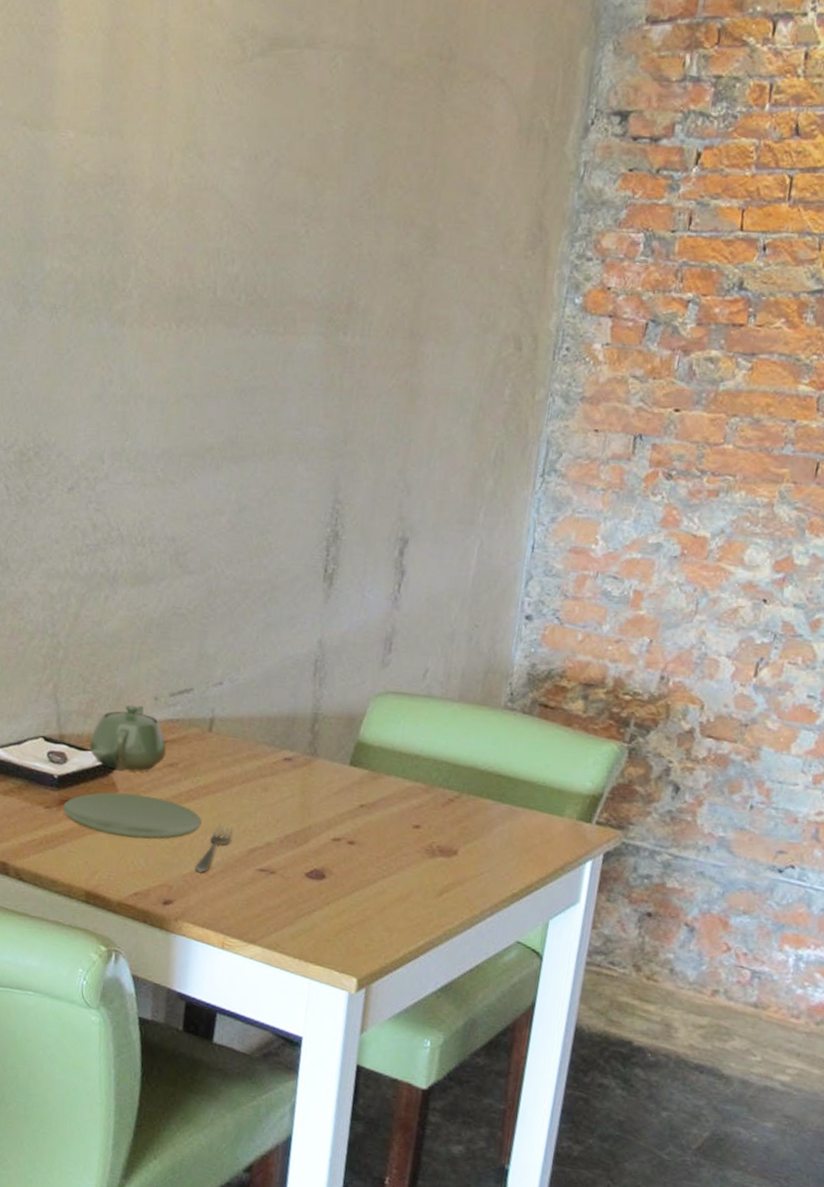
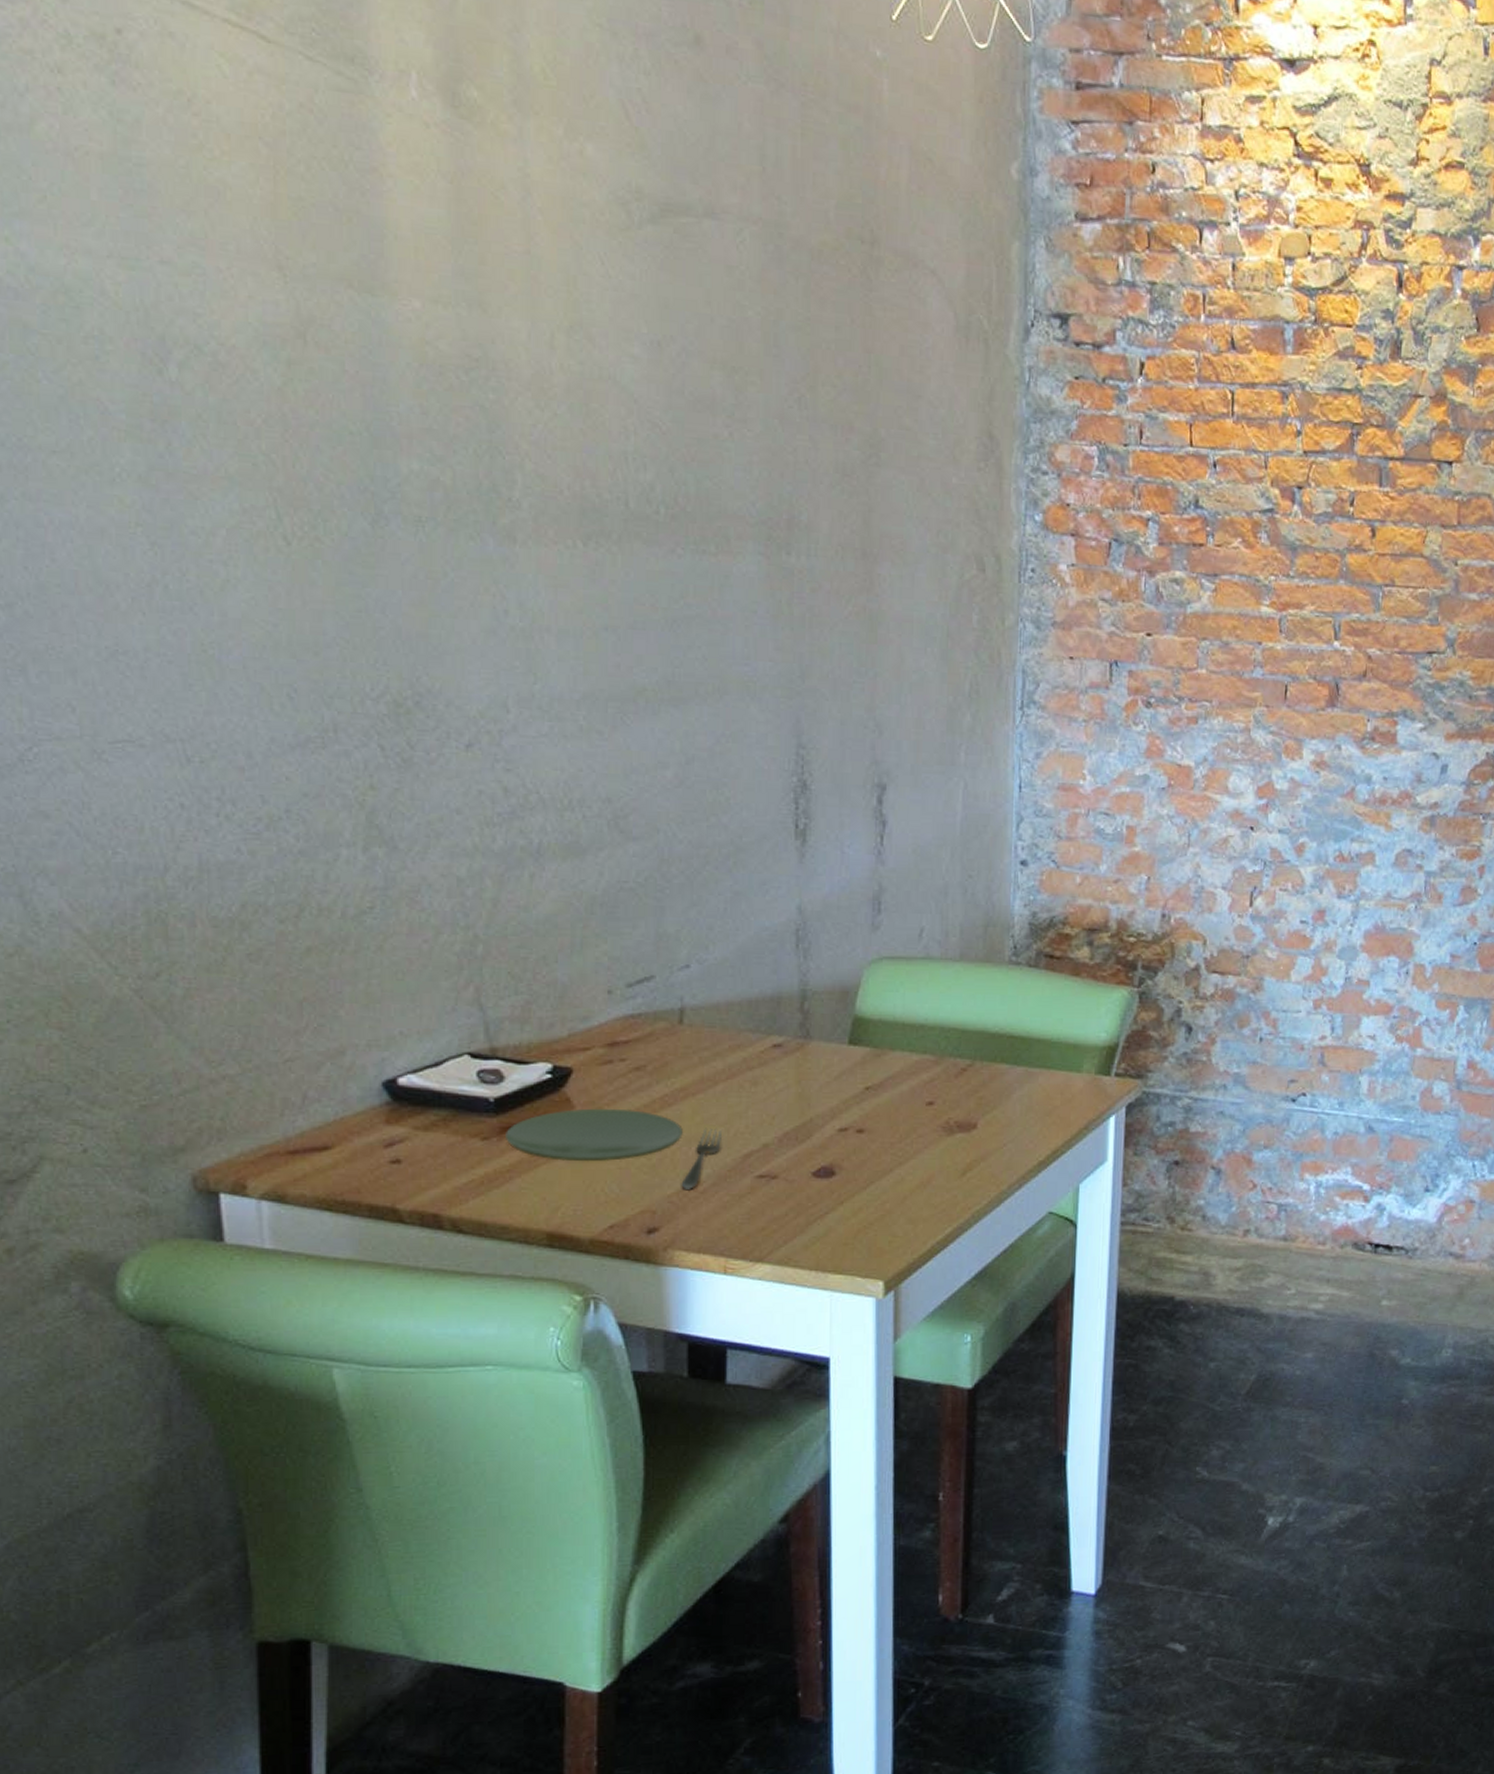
teapot: present [89,704,167,772] -> none [530,1001,630,1082]

